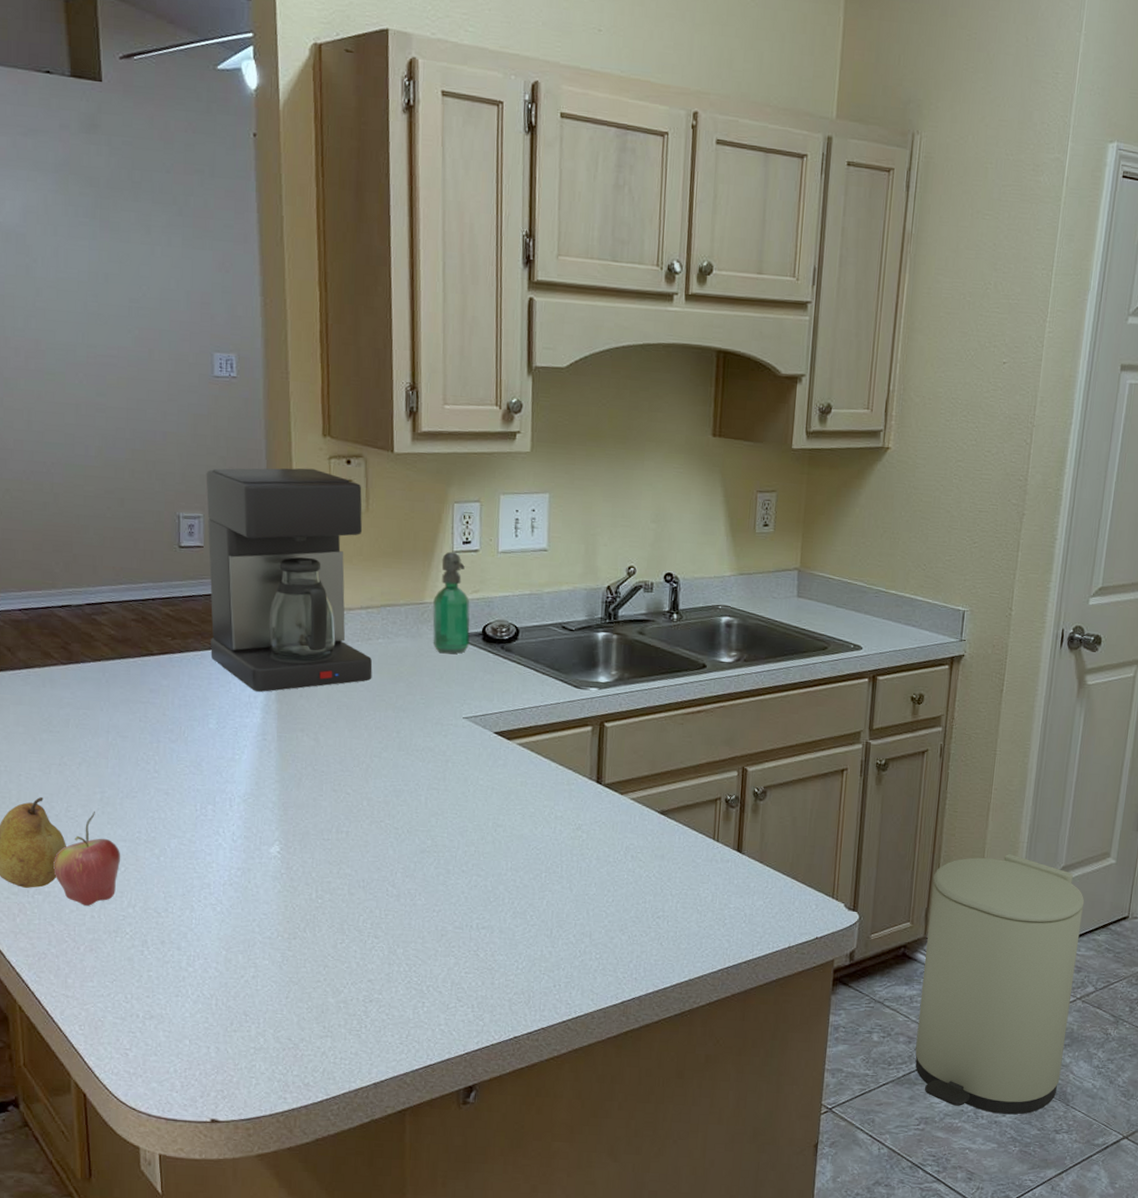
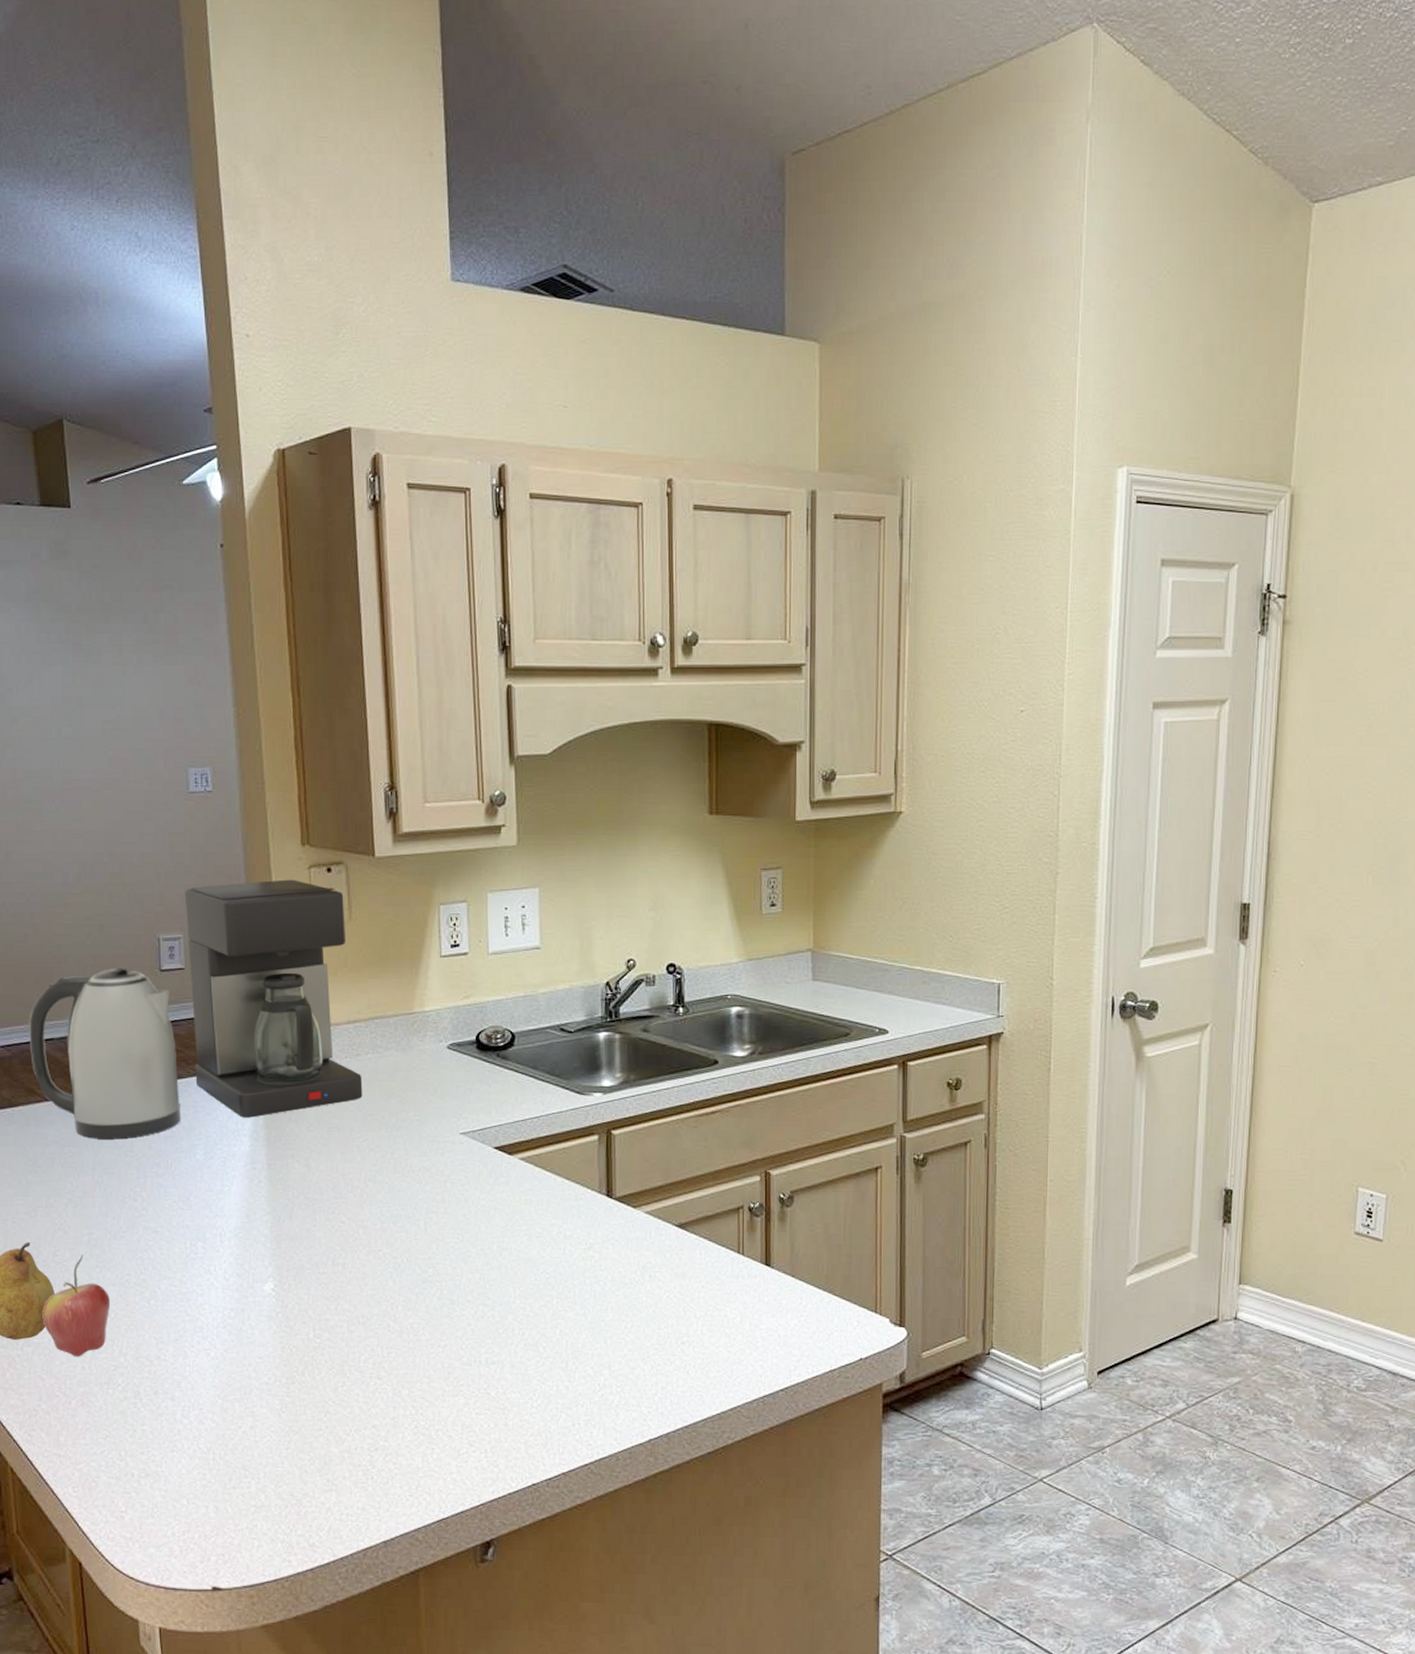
kettle: none [46,541,196,705] -> present [29,968,181,1139]
soap dispenser: present [432,551,470,654] -> none [423,956,463,1066]
pedal bin: present [915,853,1085,1115] -> none [983,1253,1165,1556]

